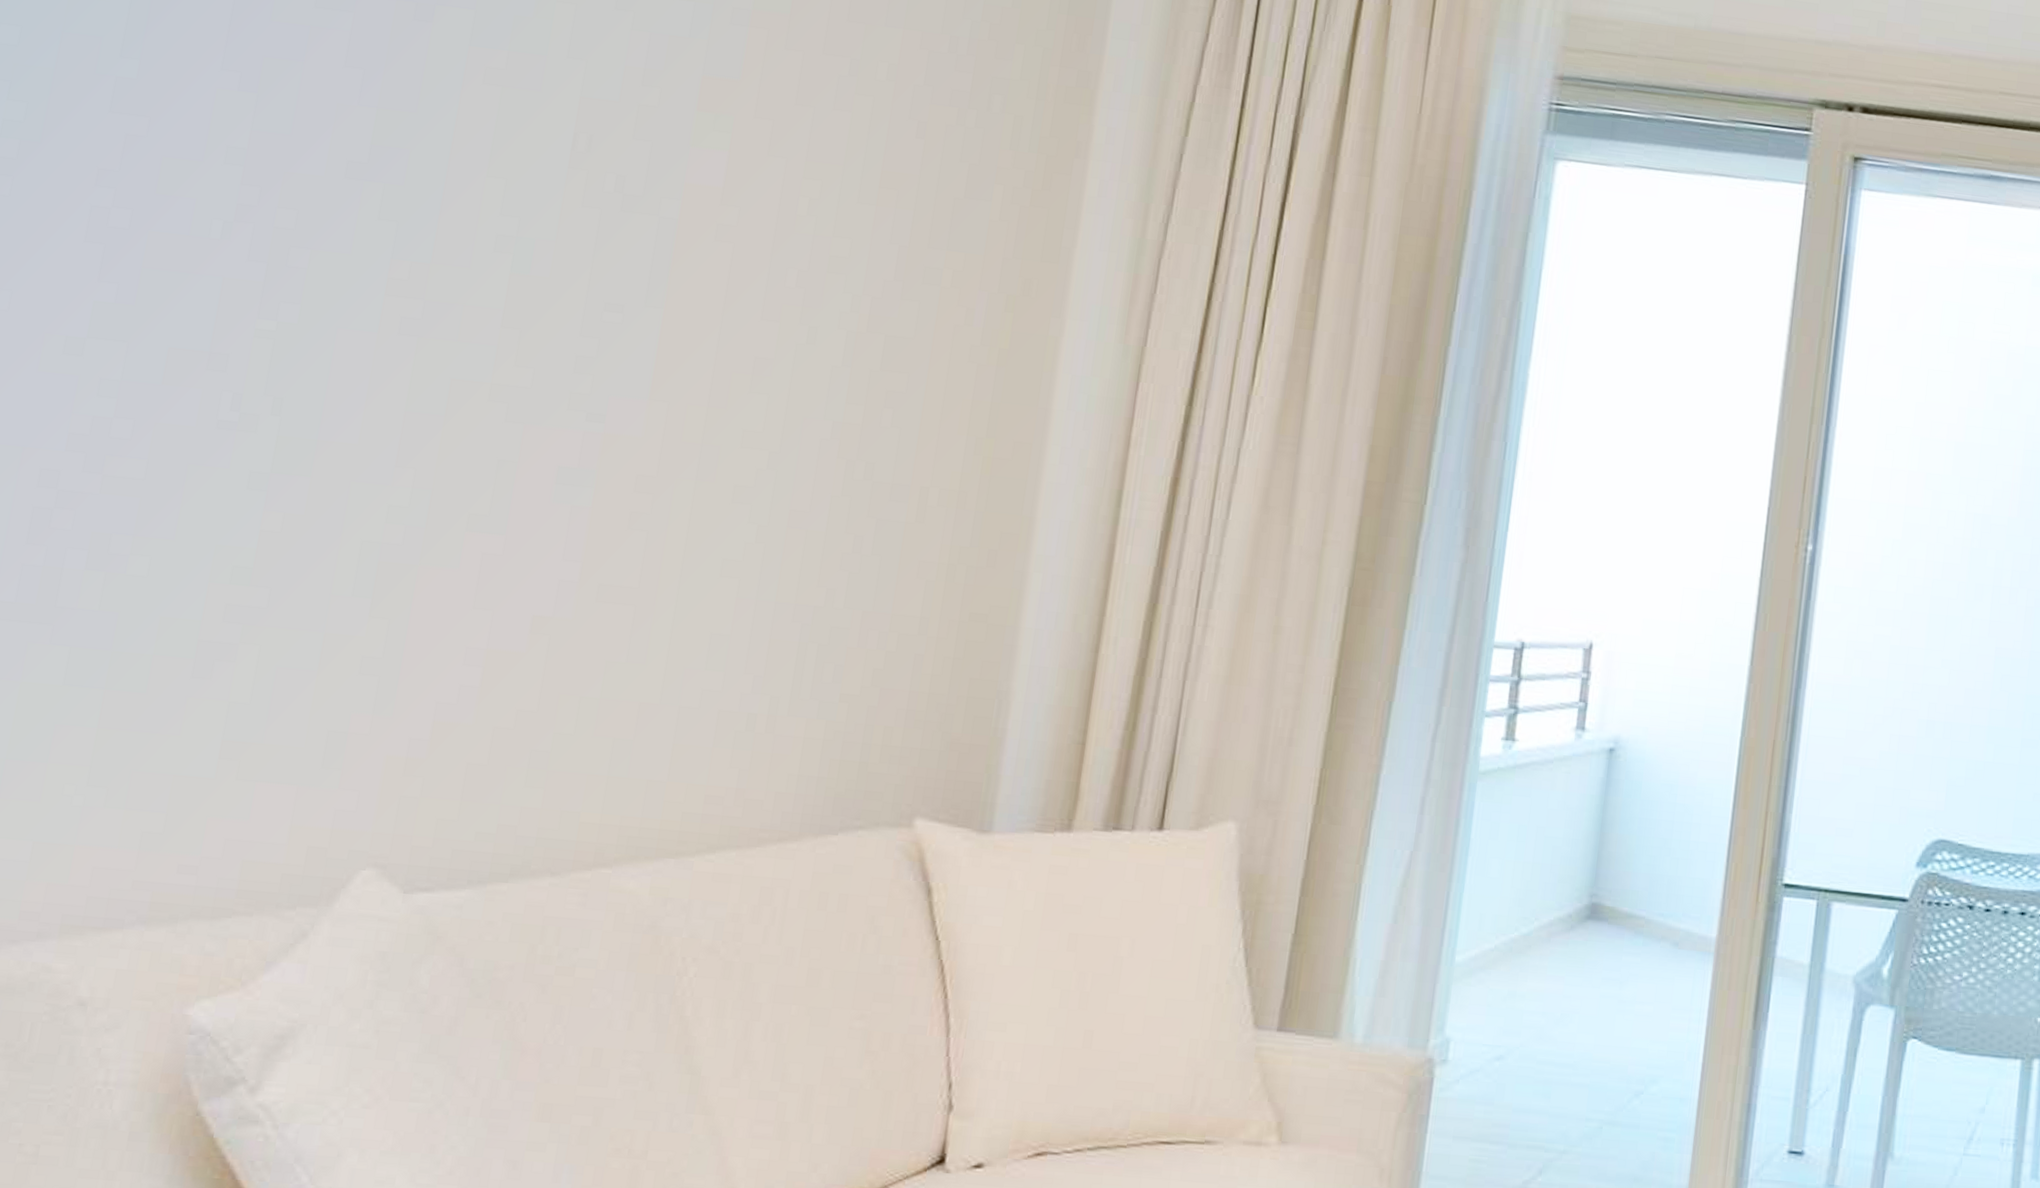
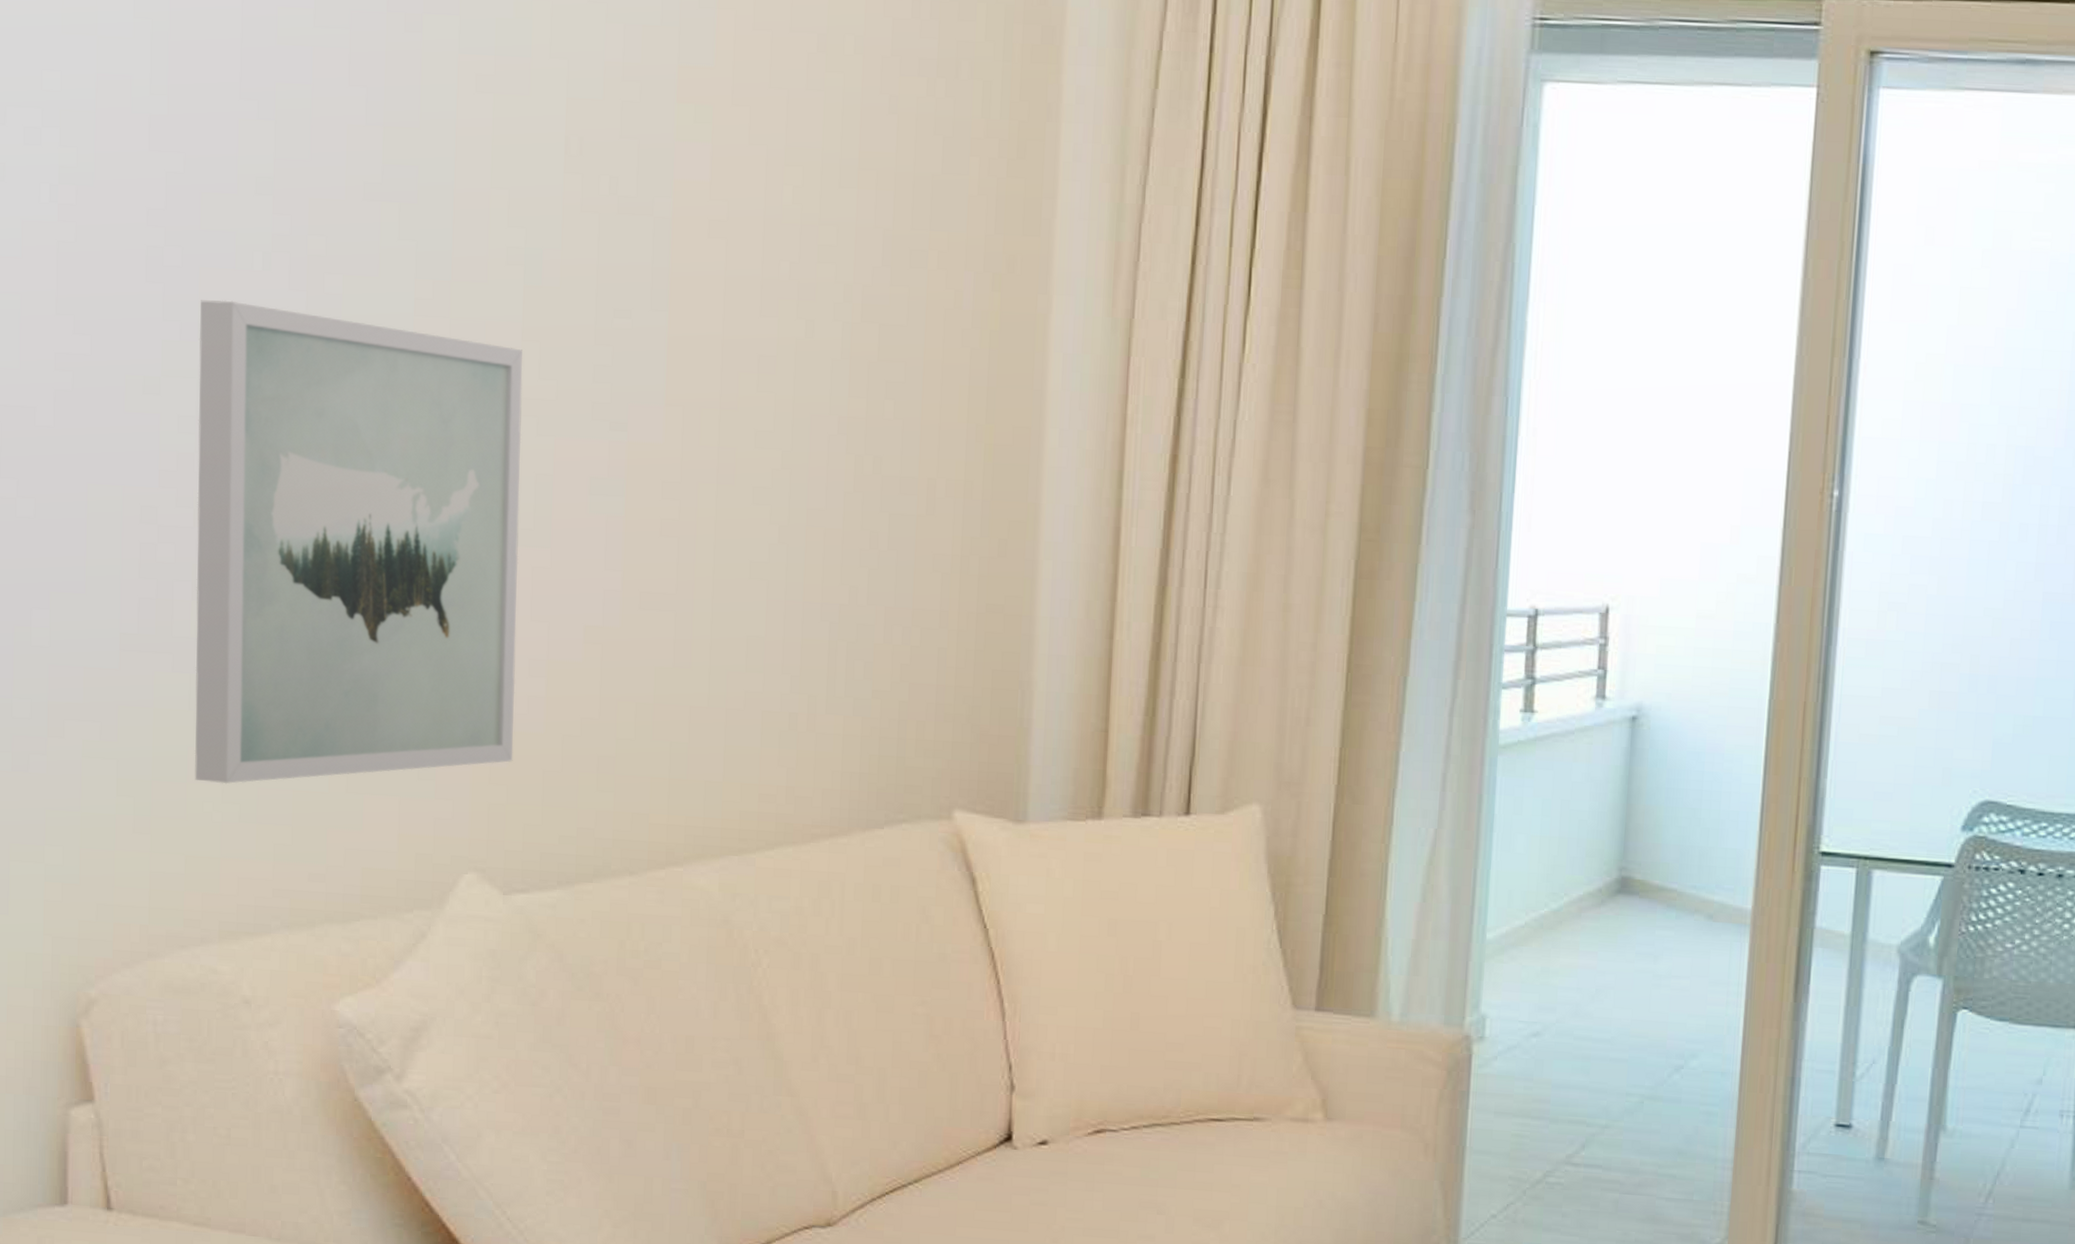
wall art: none [58,264,500,766] -> present [194,300,523,784]

